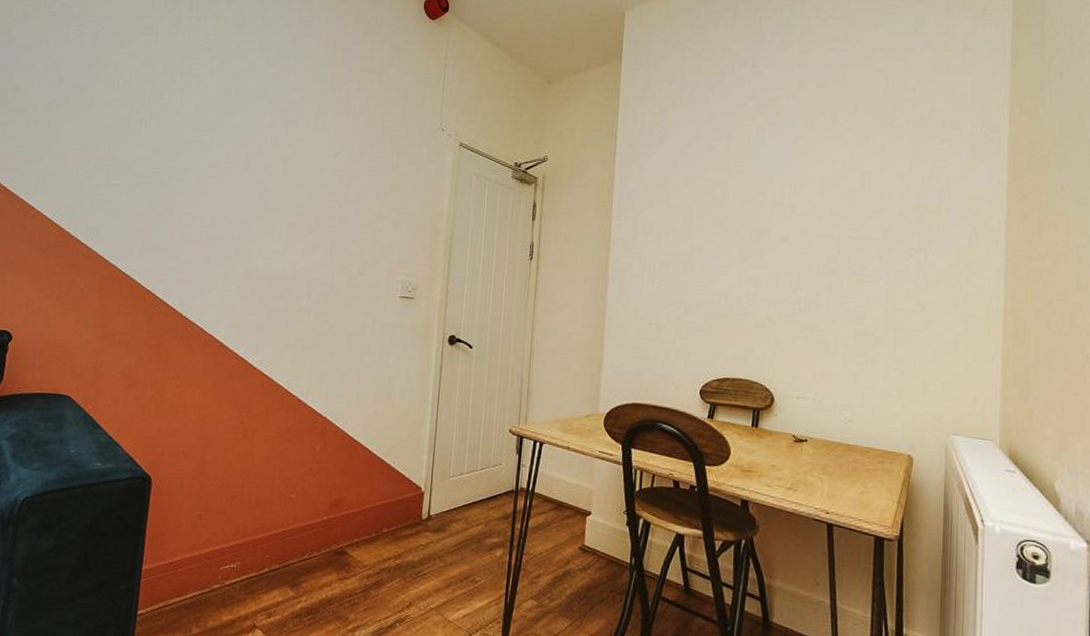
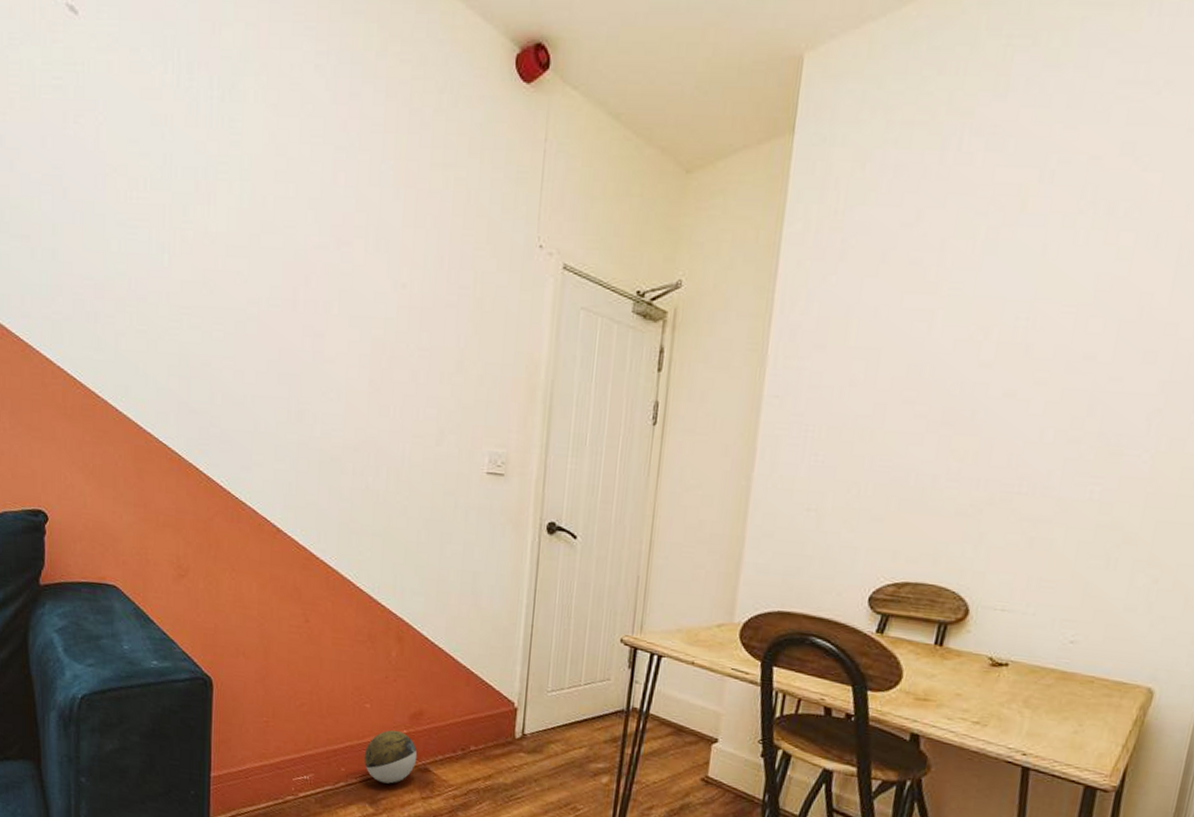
decorative ball: none [287,517,336,568] -> present [363,730,417,784]

